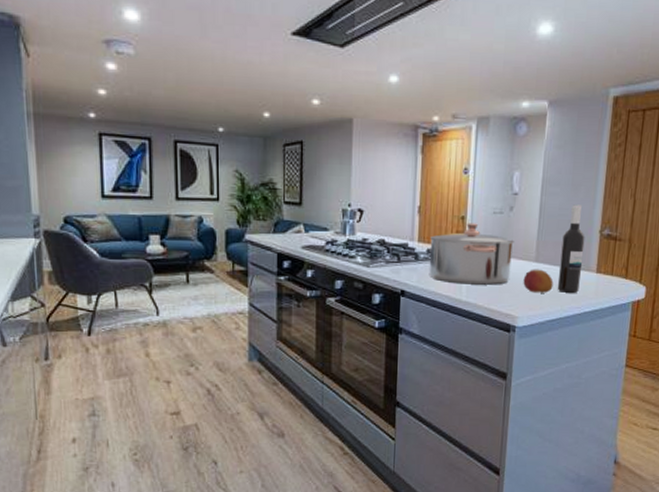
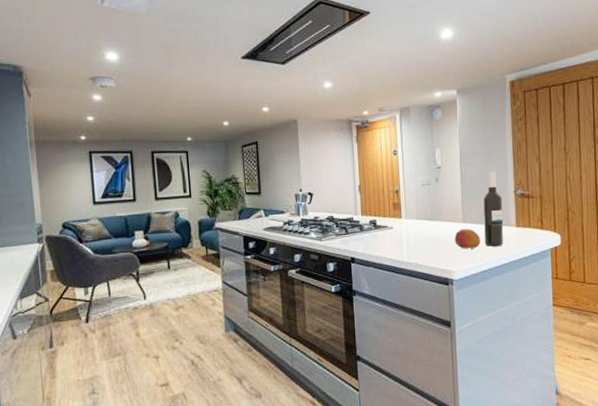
cooking pot: present [428,223,514,285] -> none [371,195,443,248]

